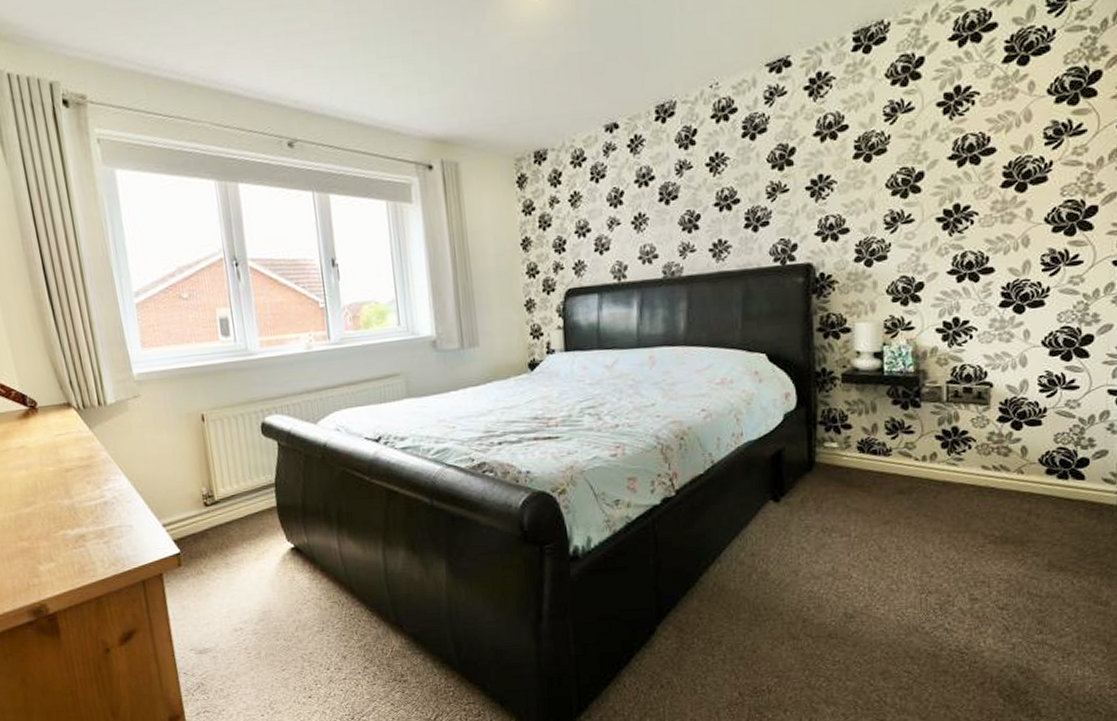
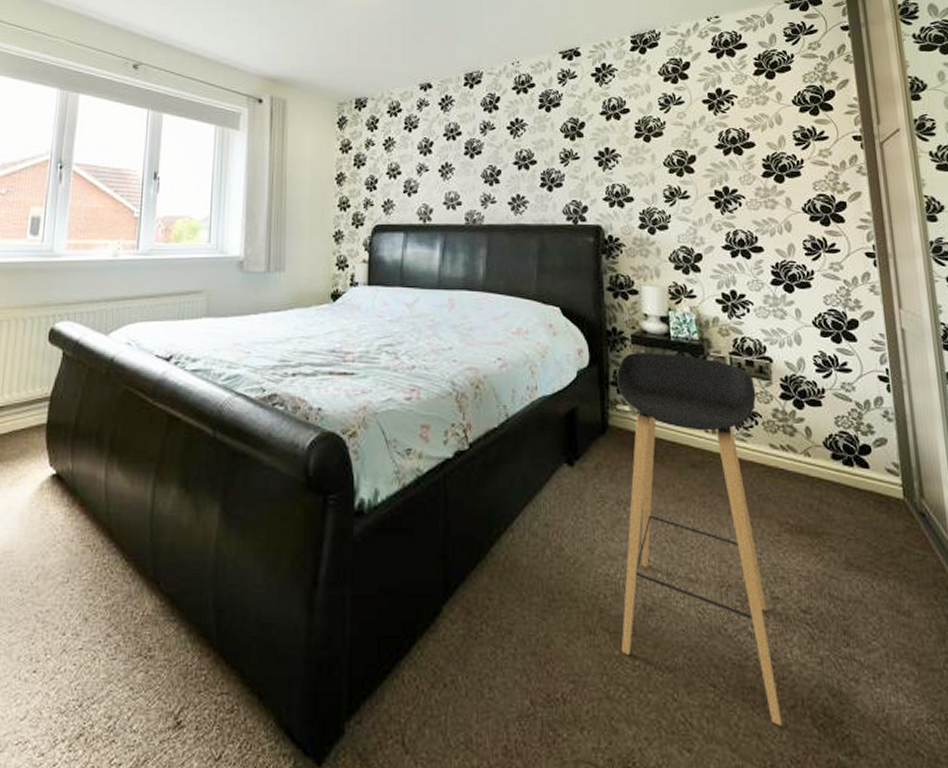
stool: none [822,388,972,698] -> present [617,352,782,726]

